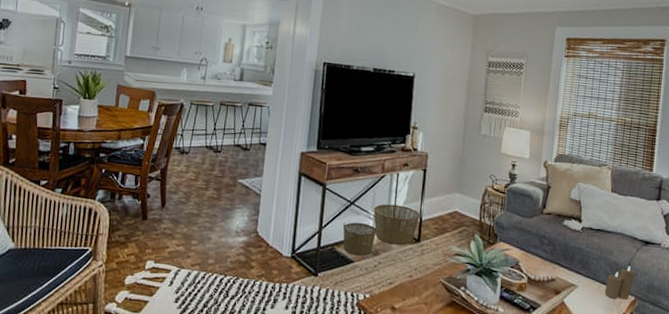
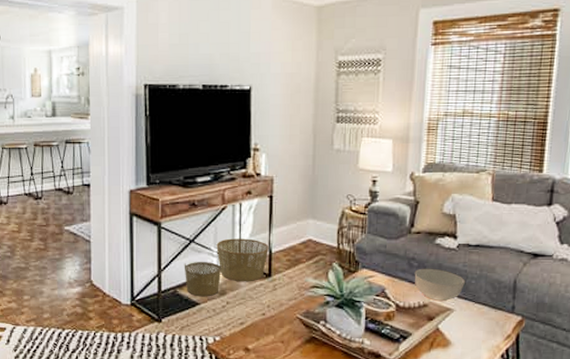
bowl: none [544,246,588,278] -> present [414,268,465,302]
candle: present [604,265,636,300] -> none [486,282,523,320]

